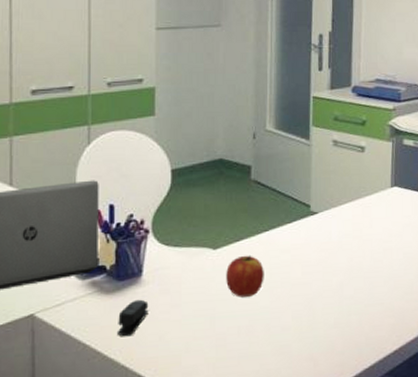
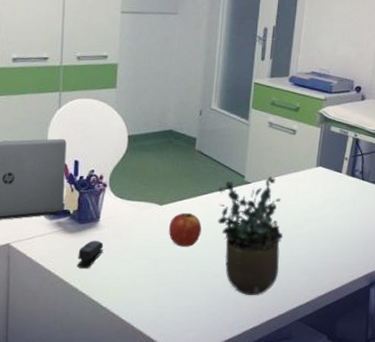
potted plant: none [281,203,361,349] -> present [218,176,284,295]

